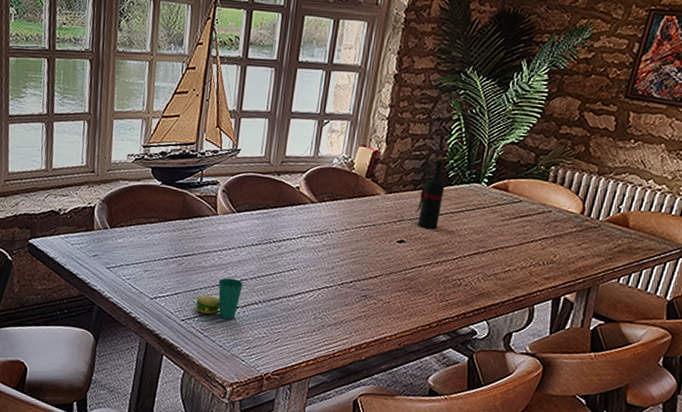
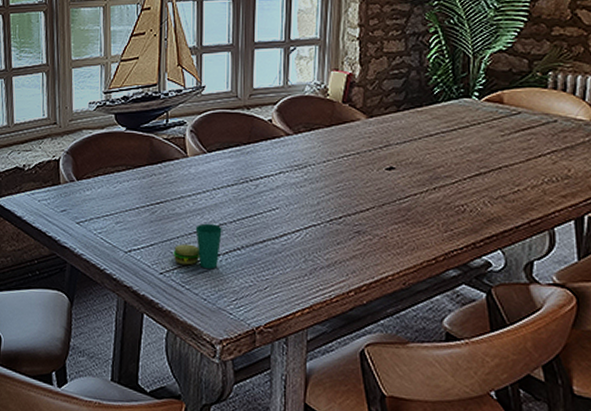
wine bottle: present [416,155,445,230] -> none [403,72,432,153]

